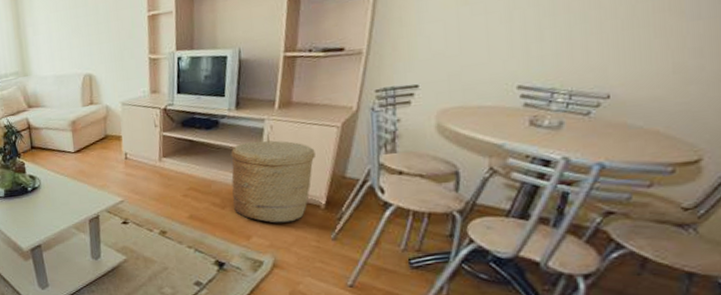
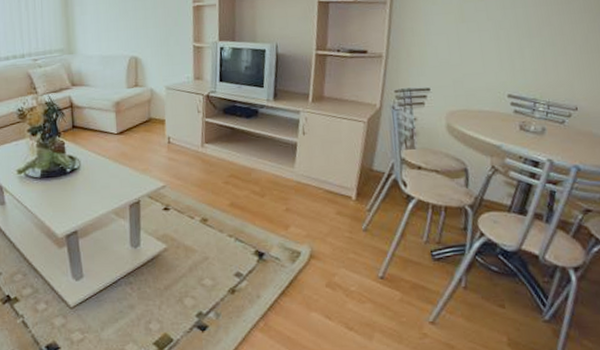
basket: present [230,140,315,223] -> none [269,132,346,213]

